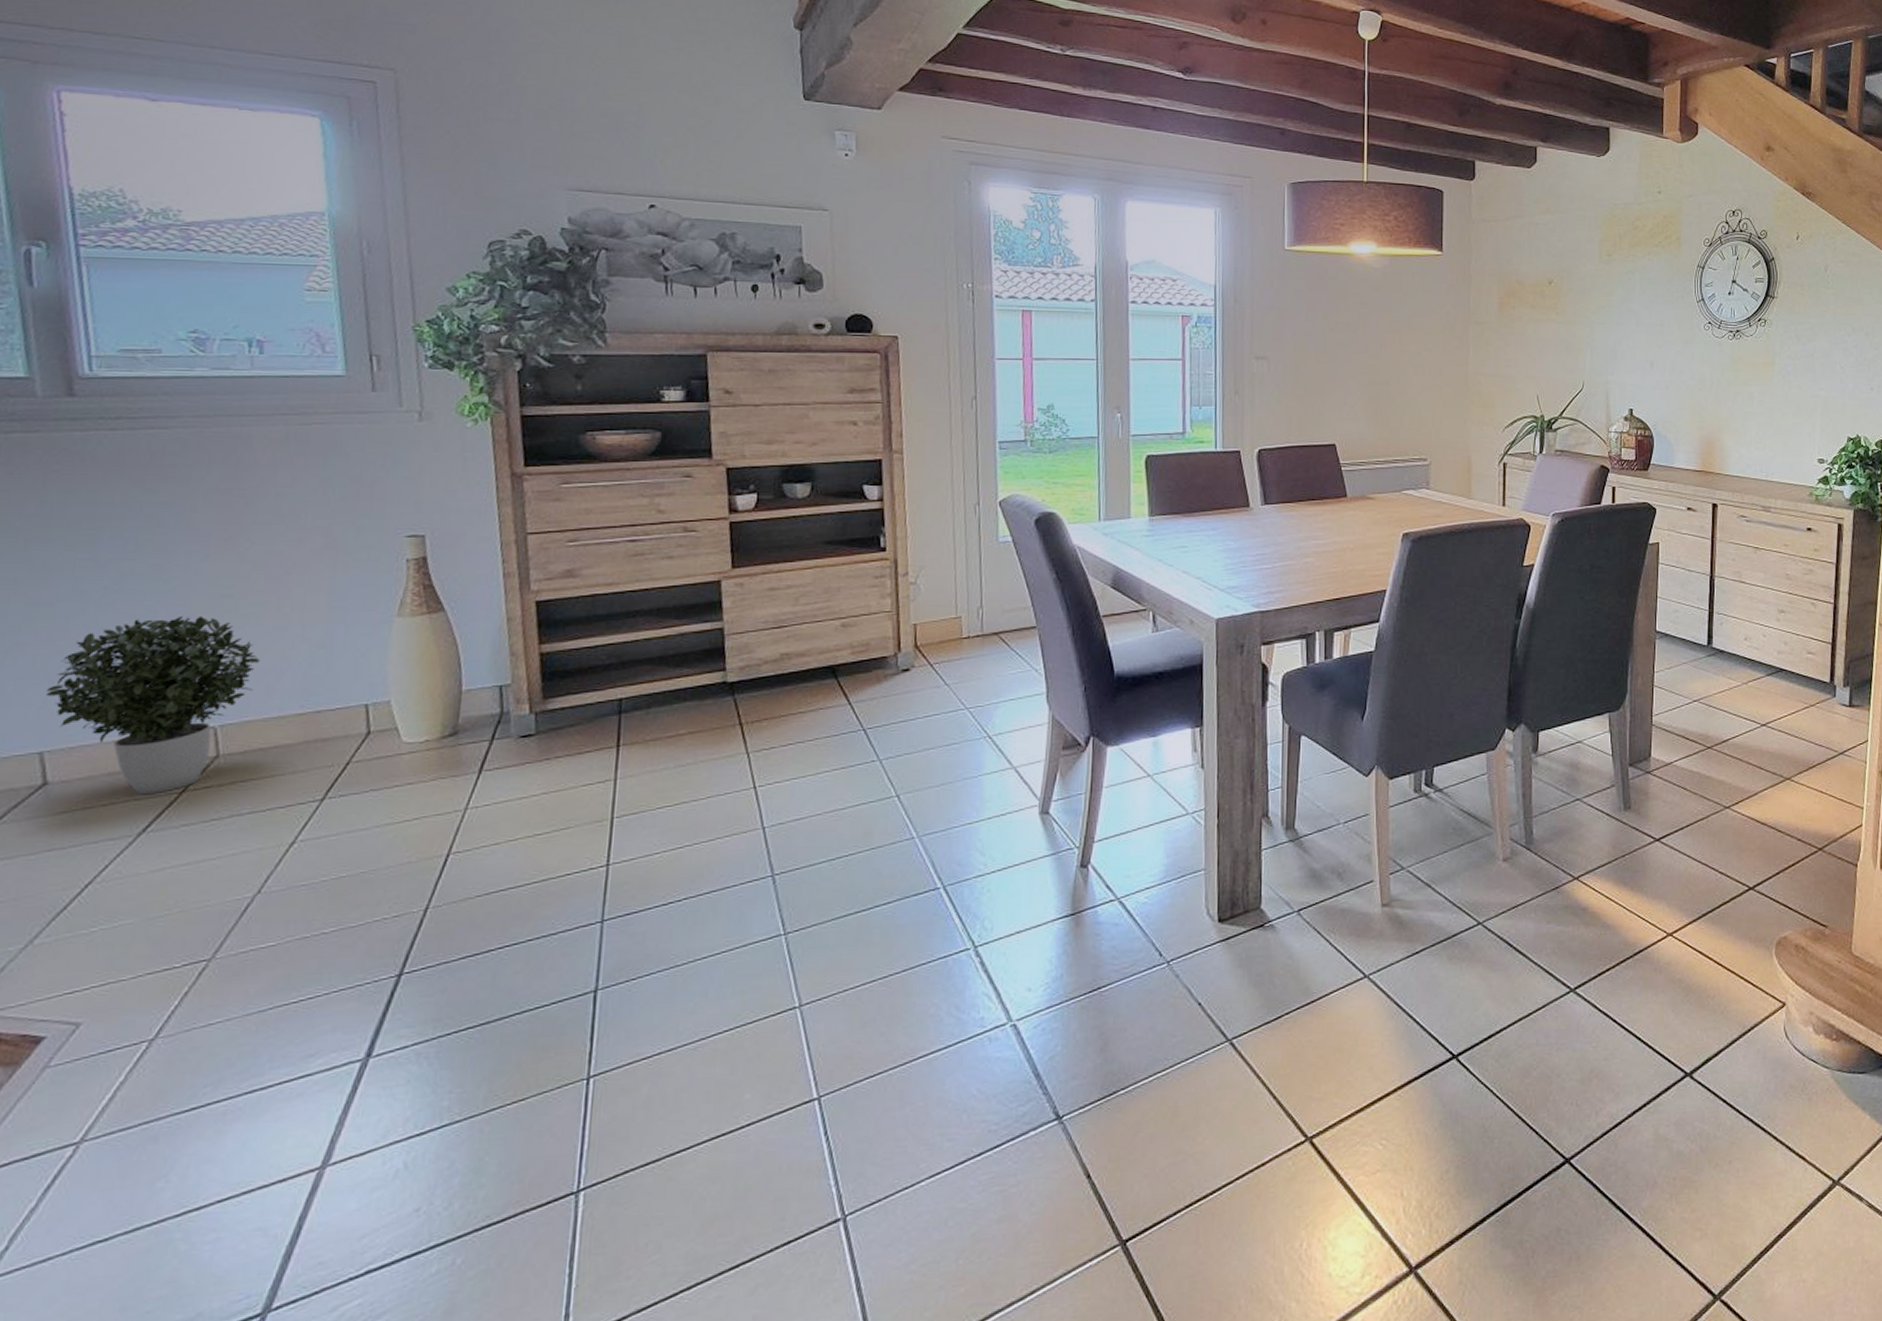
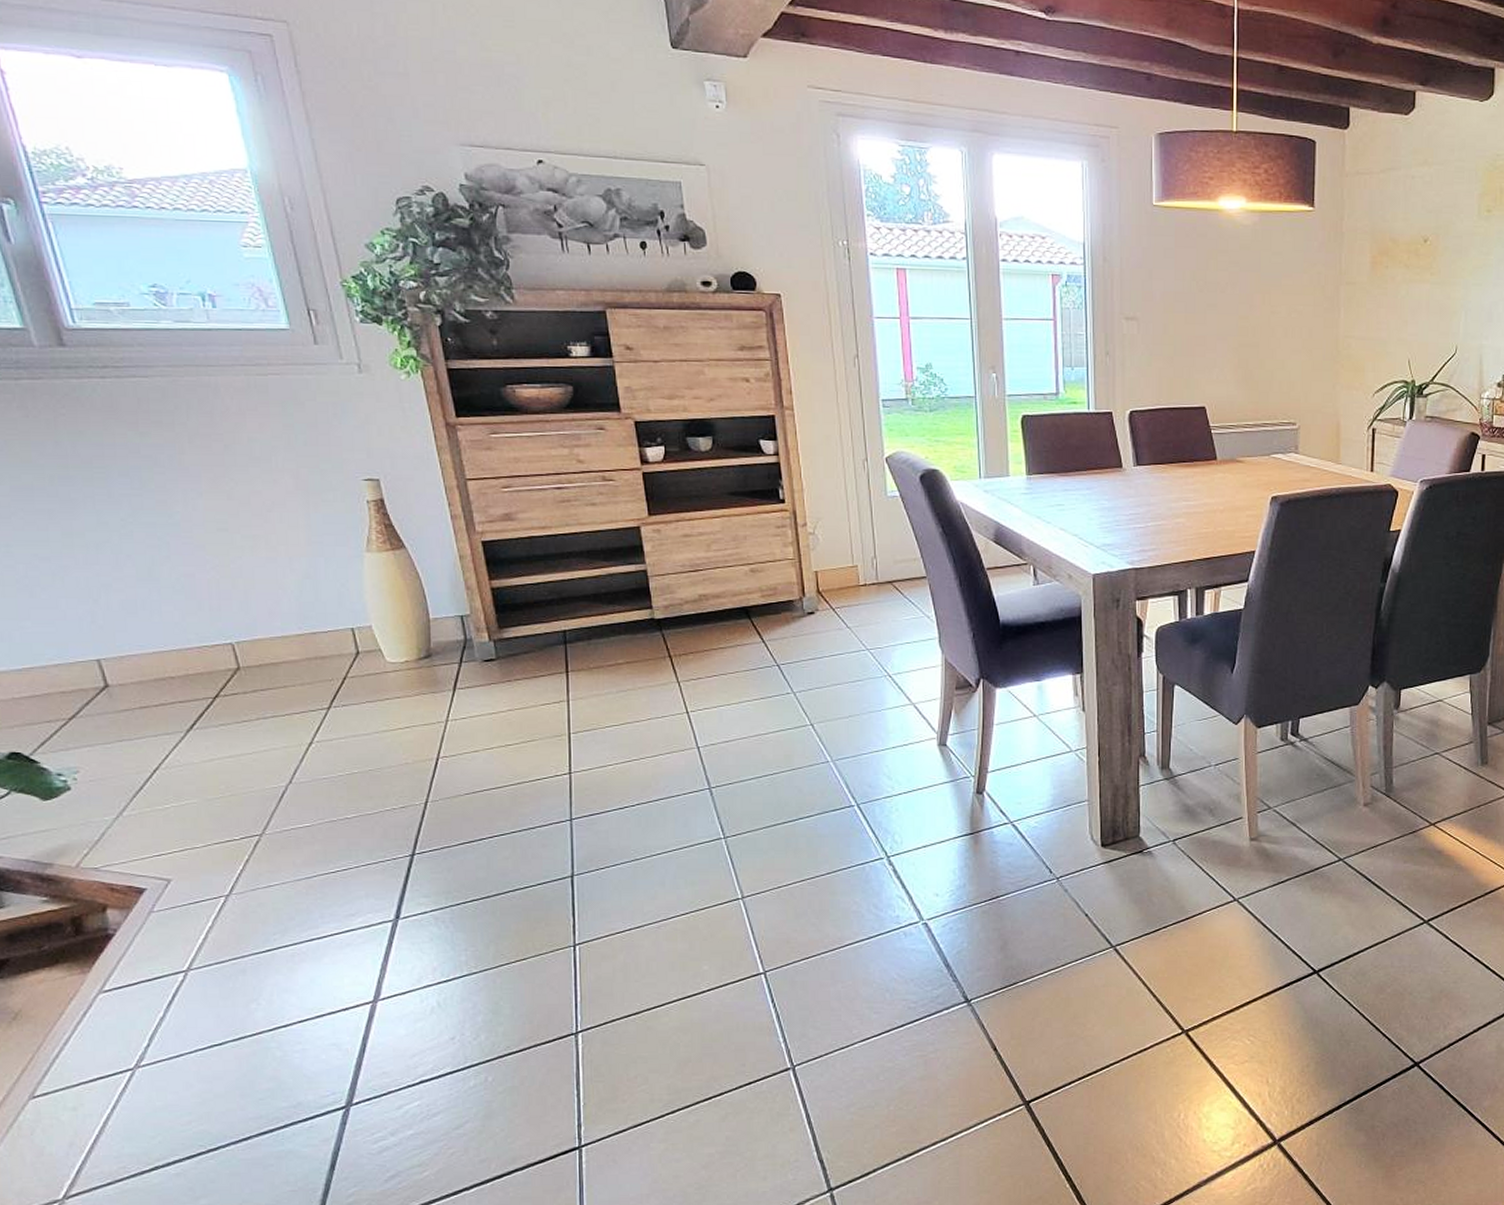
potted plant: present [46,615,261,795] -> none [93,546,260,699]

